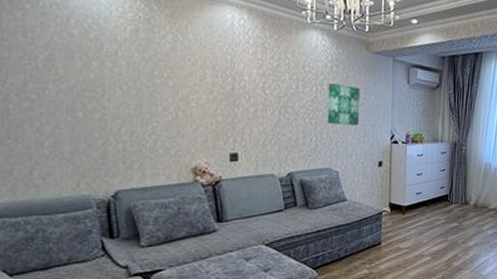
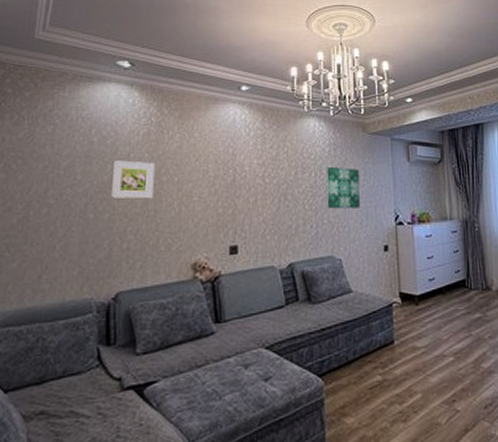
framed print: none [100,57,147,102] -> present [111,160,155,199]

